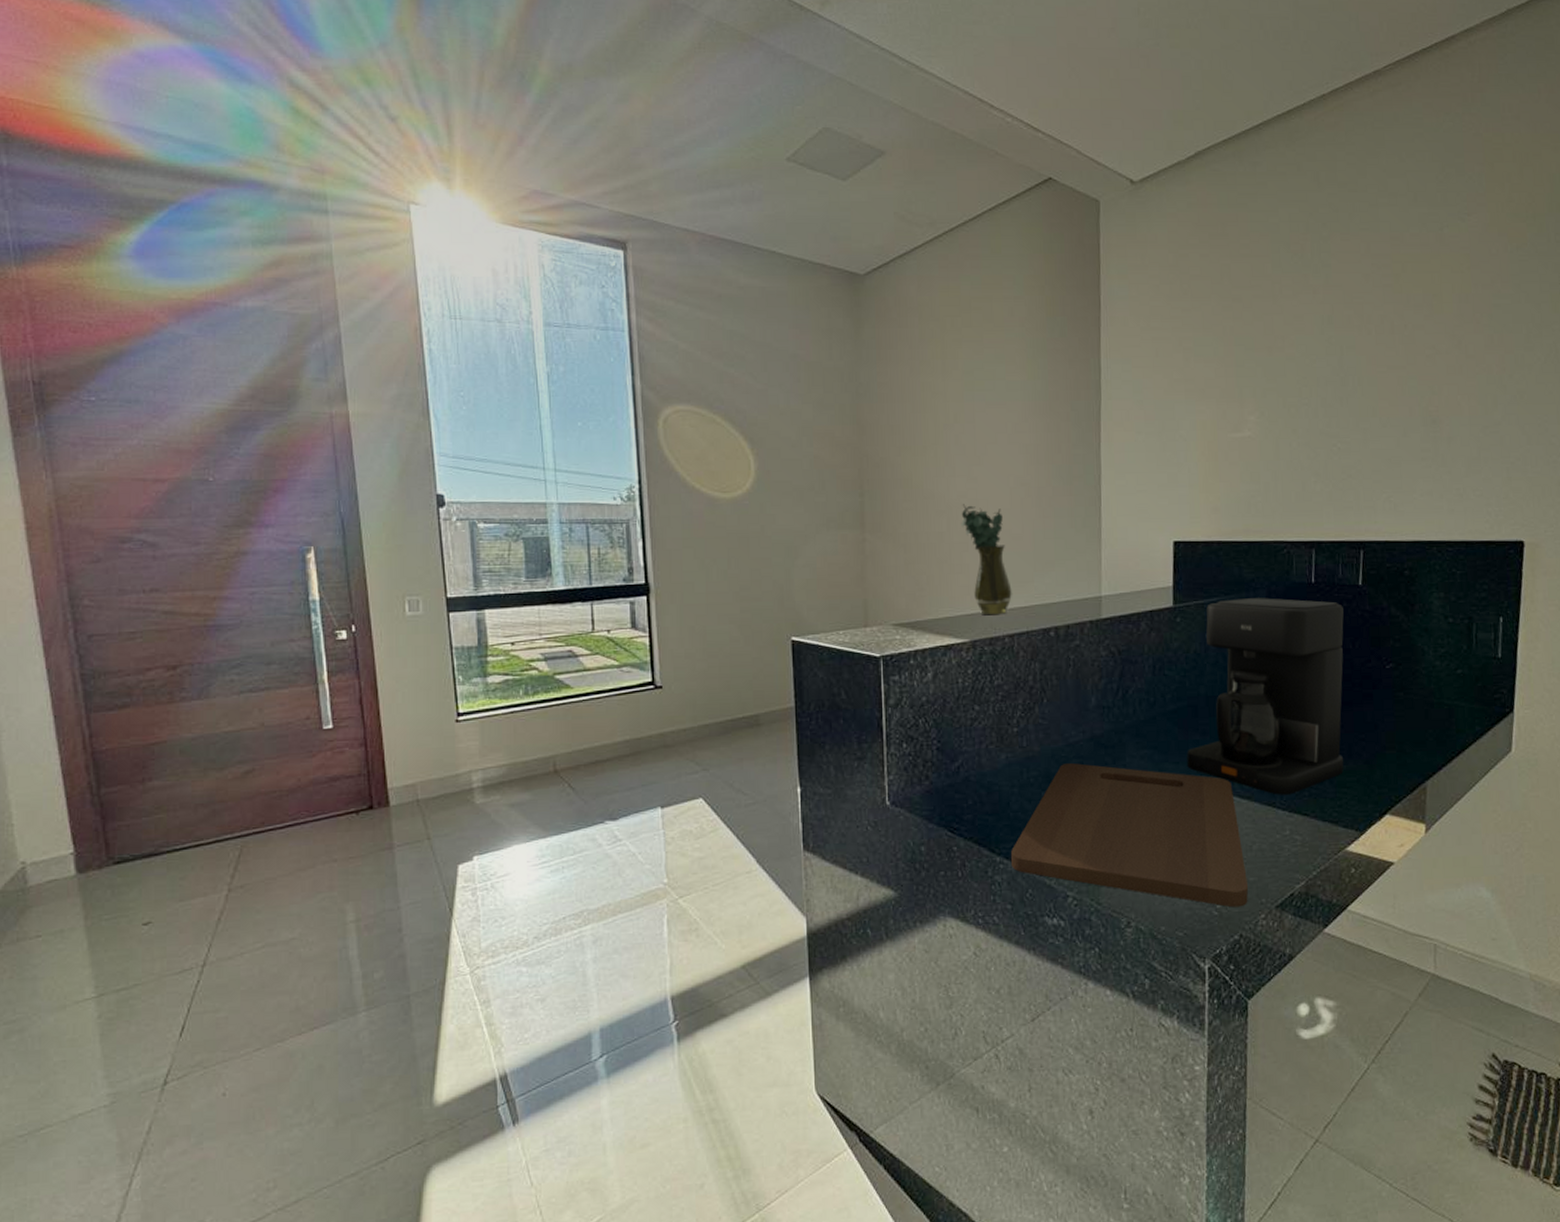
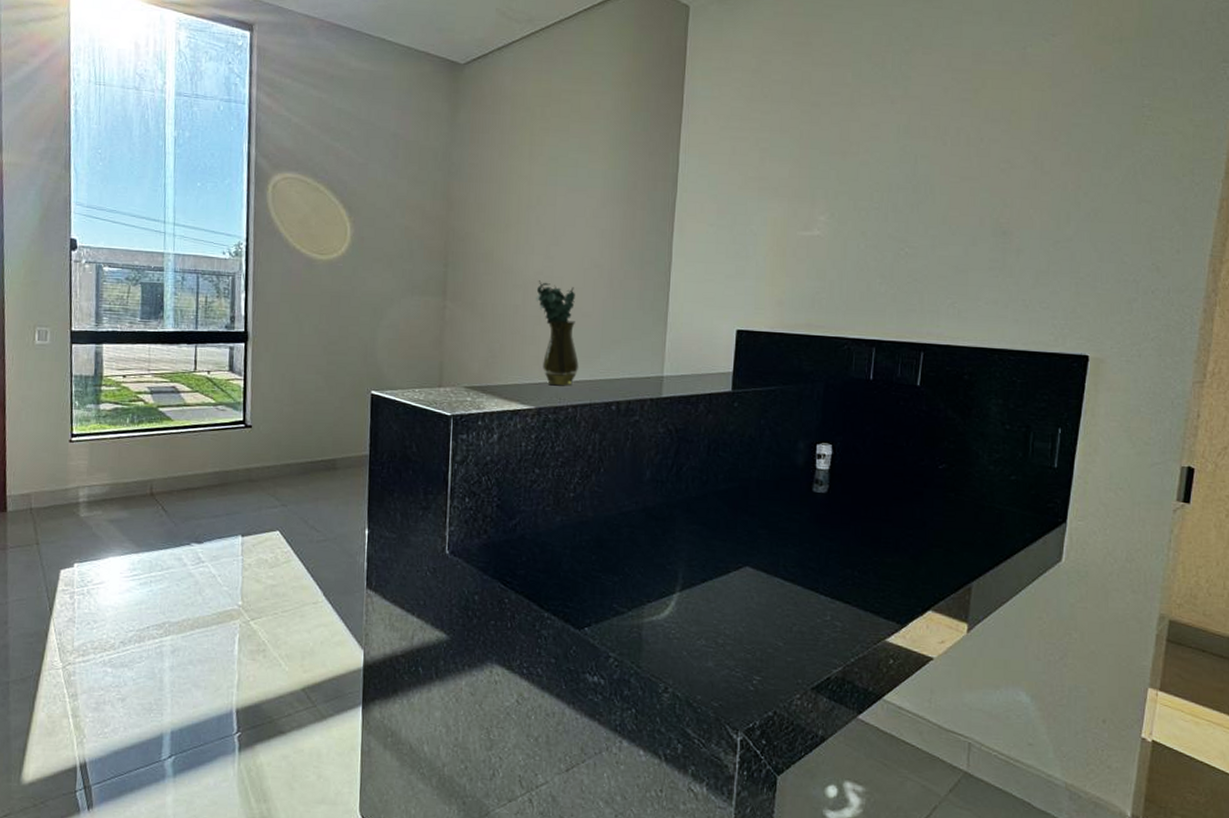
cutting board: present [1011,762,1248,908] -> none [558,530,785,685]
coffee maker: present [1187,598,1344,795] -> none [734,389,900,582]

